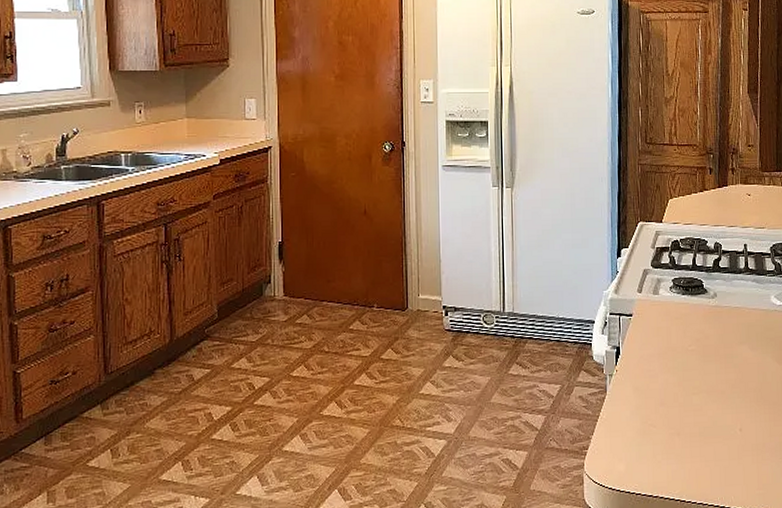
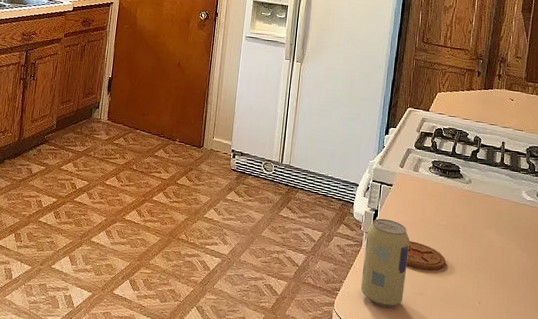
beverage can: none [610,355,660,457] -> present [360,218,410,308]
coaster: none [657,375,701,405] -> present [406,241,446,270]

